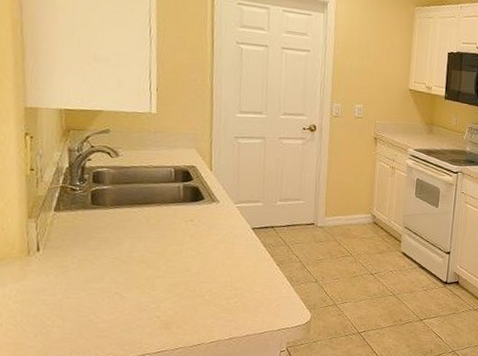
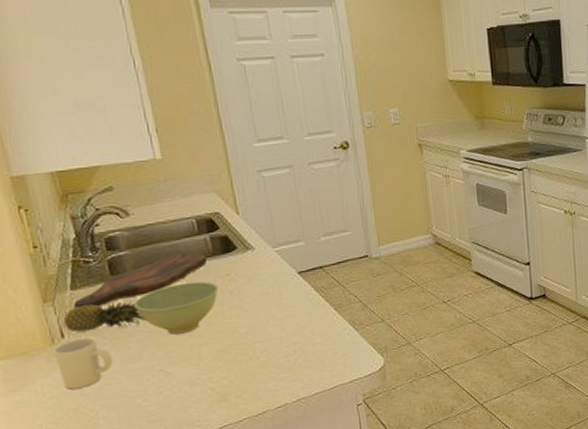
mug: none [26,253,77,298] -> present [52,337,113,389]
fruit: none [42,226,114,253] -> present [64,300,147,333]
cutting board: none [54,195,177,230] -> present [73,252,208,308]
bowl: none [105,221,182,265] -> present [133,281,219,335]

